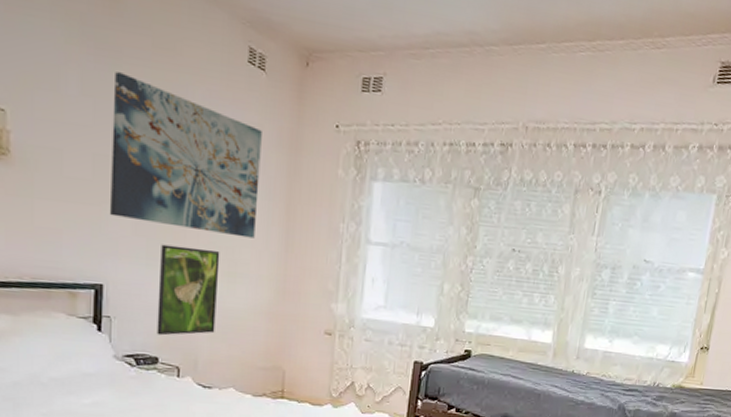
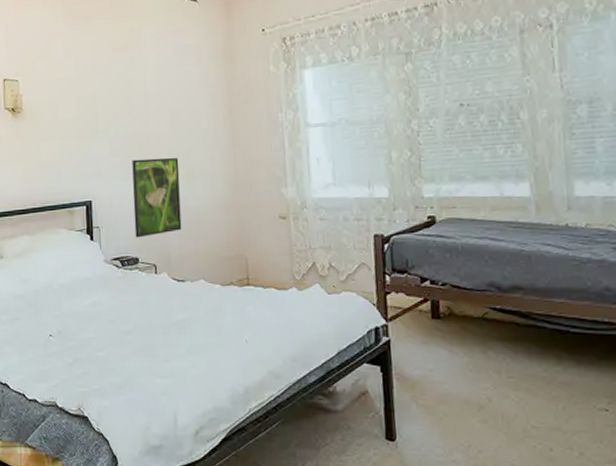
wall art: present [109,72,262,238] -> none [88,32,205,144]

